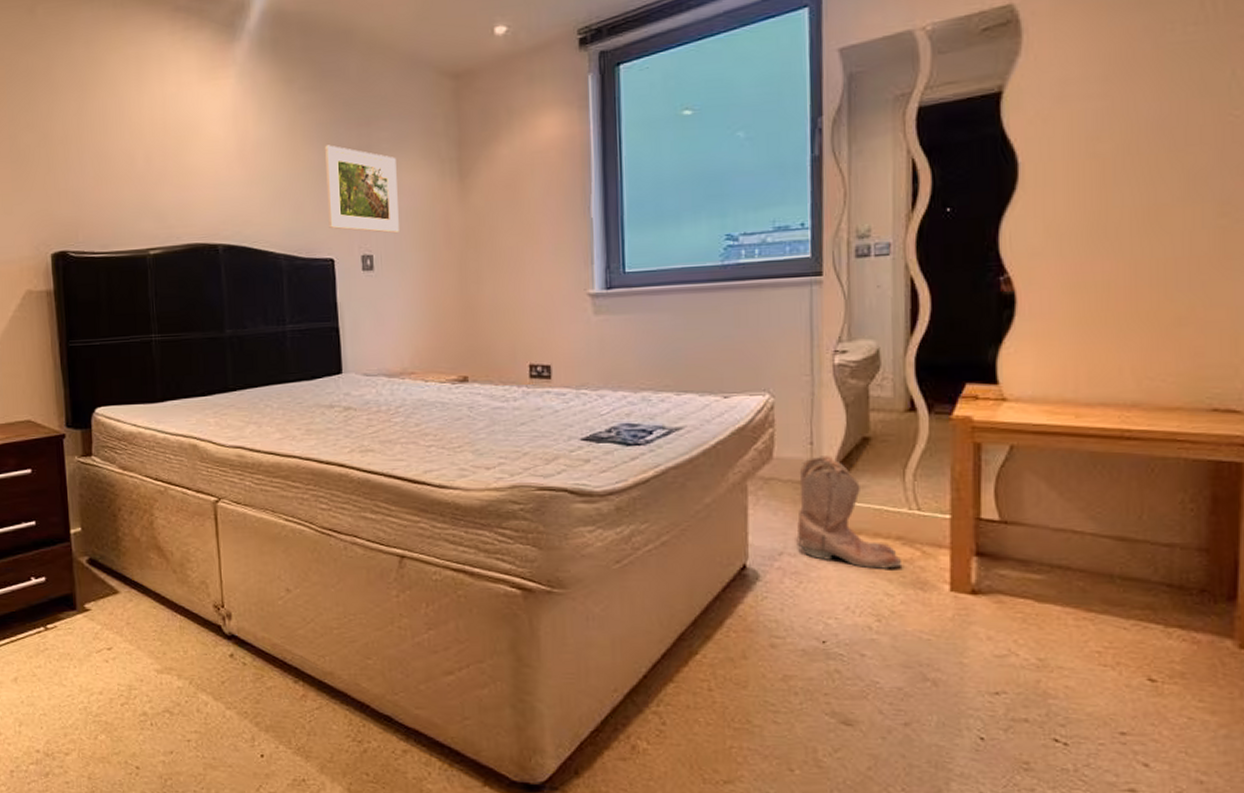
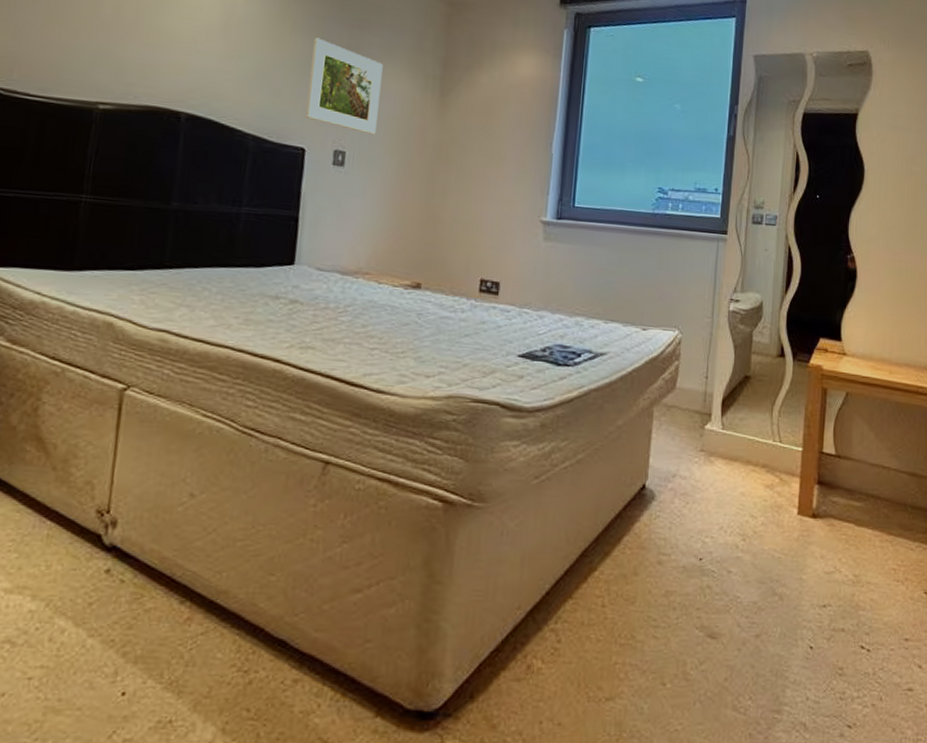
boots: present [797,456,903,569] -> none [689,389,765,493]

